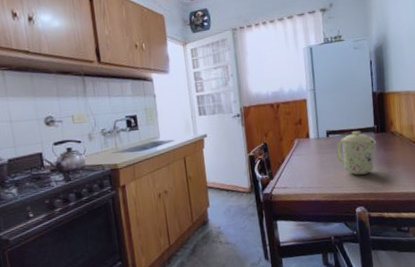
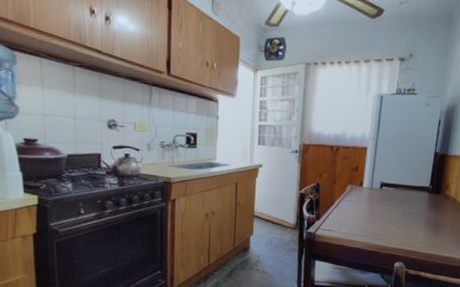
mug: present [336,131,377,175] -> none [386,188,429,232]

